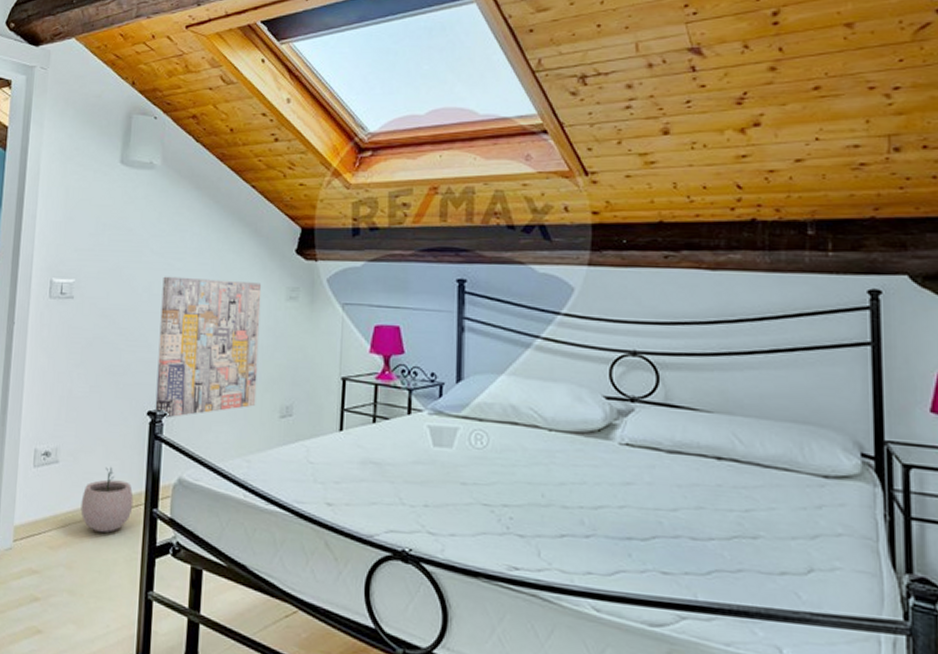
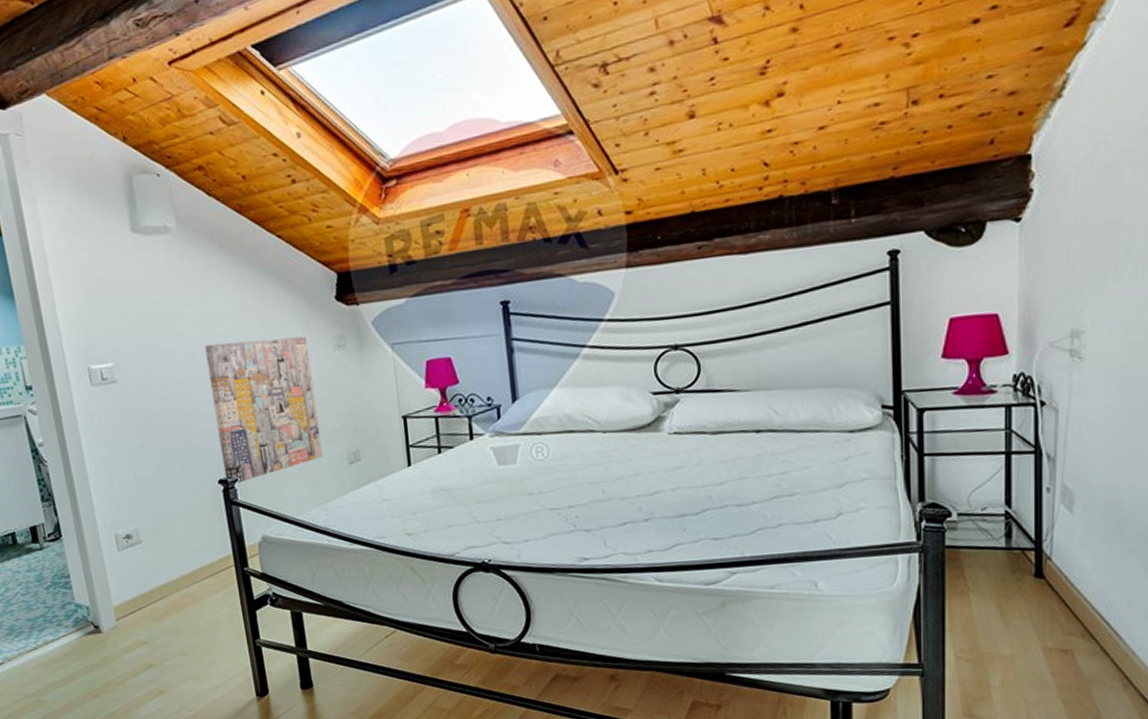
plant pot: present [80,466,134,533] -> none [172,537,225,597]

